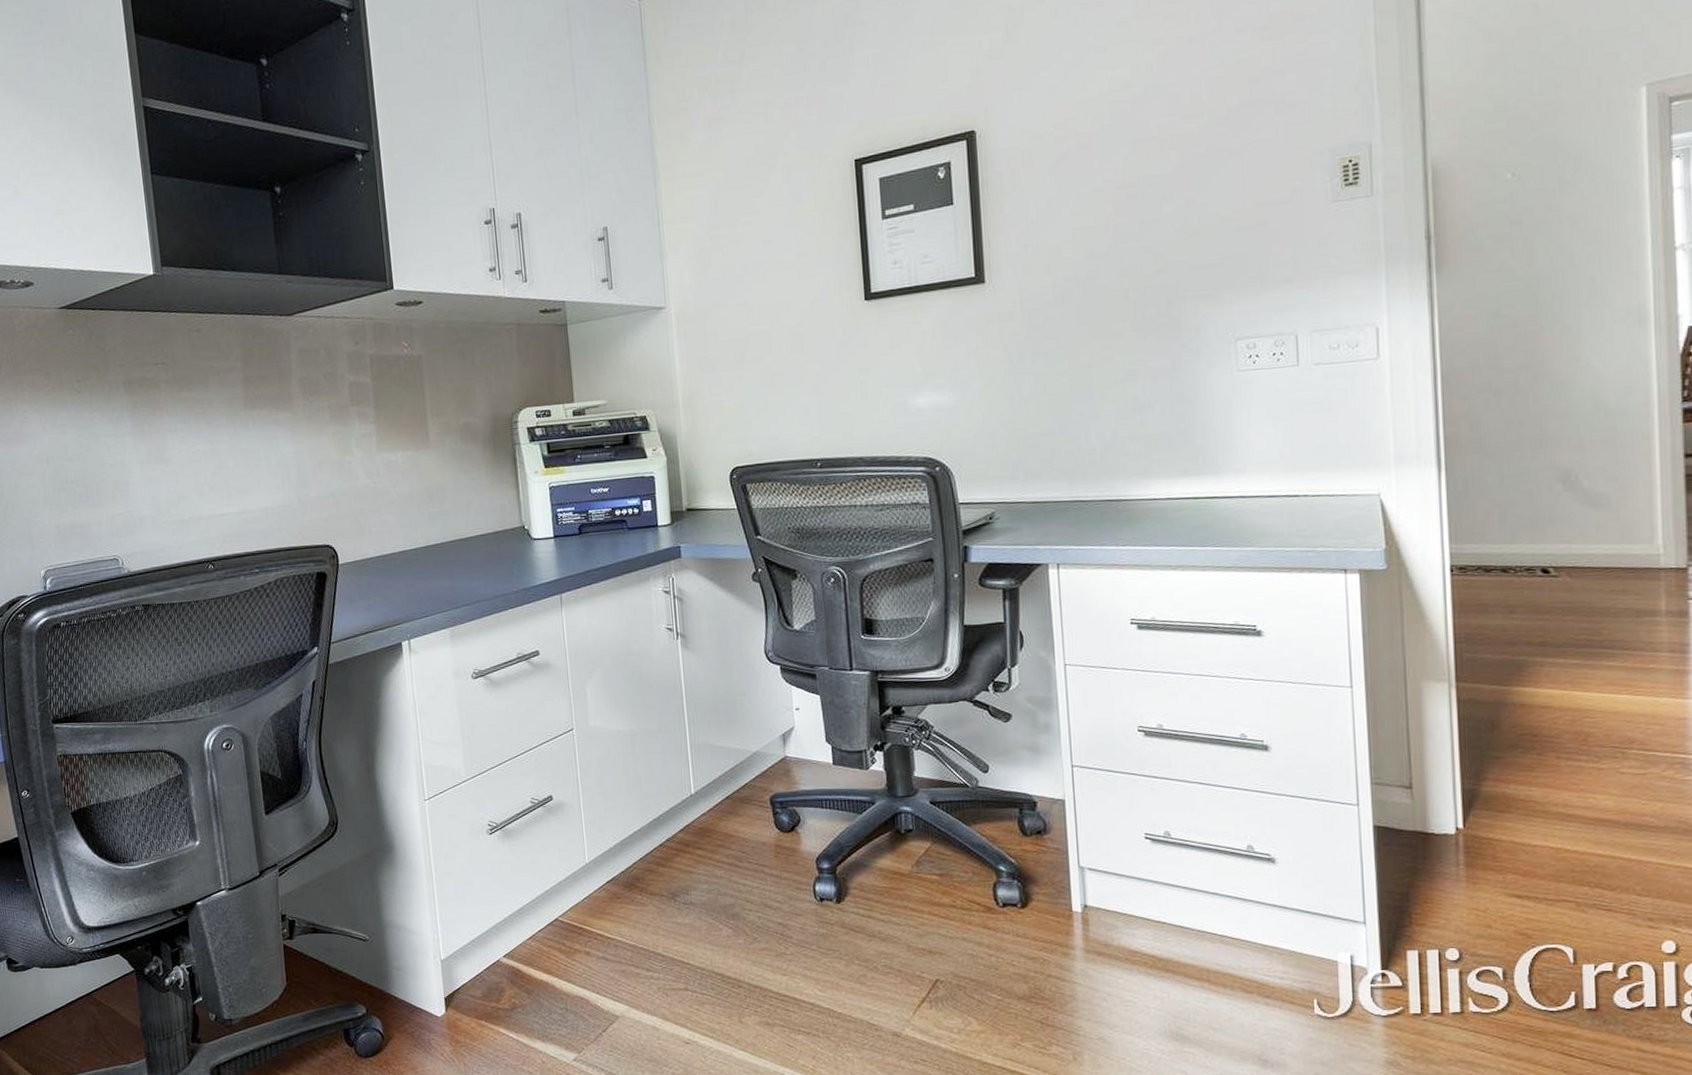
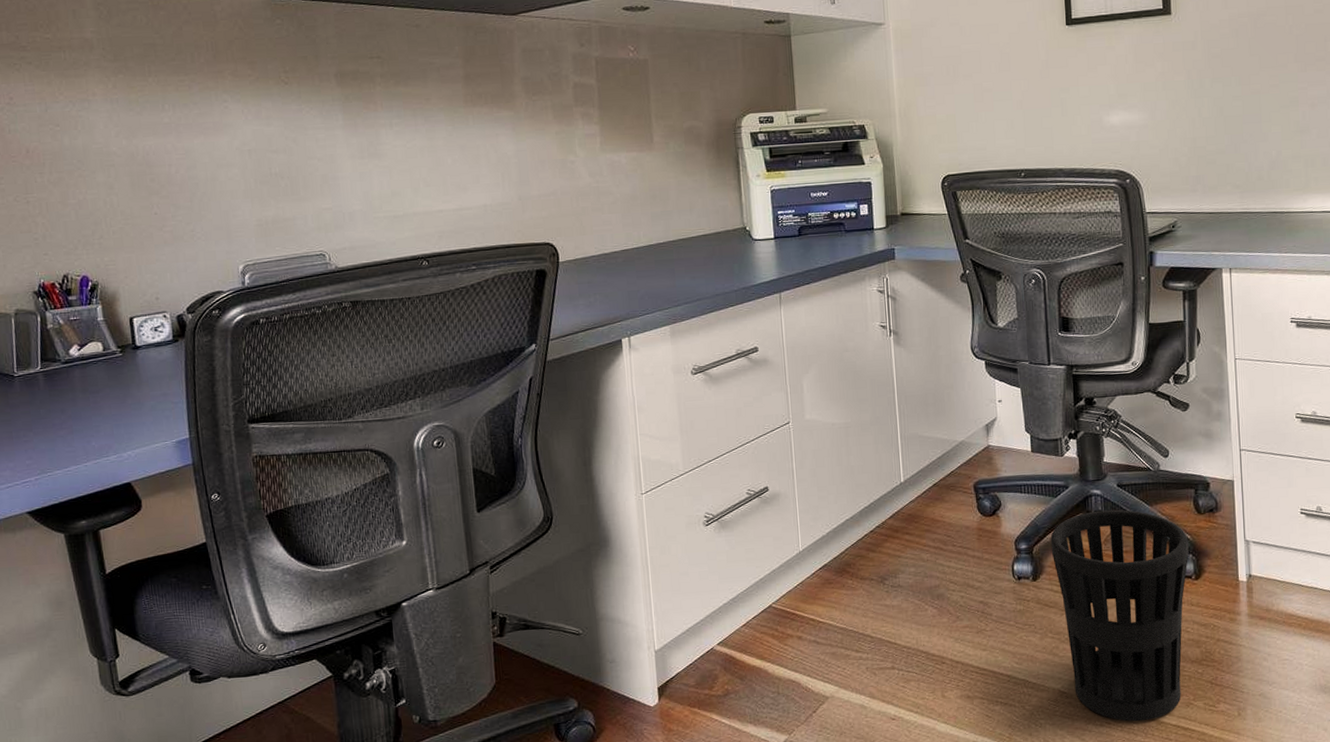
wastebasket: none [855,829,1014,1061] -> present [1050,510,1189,722]

